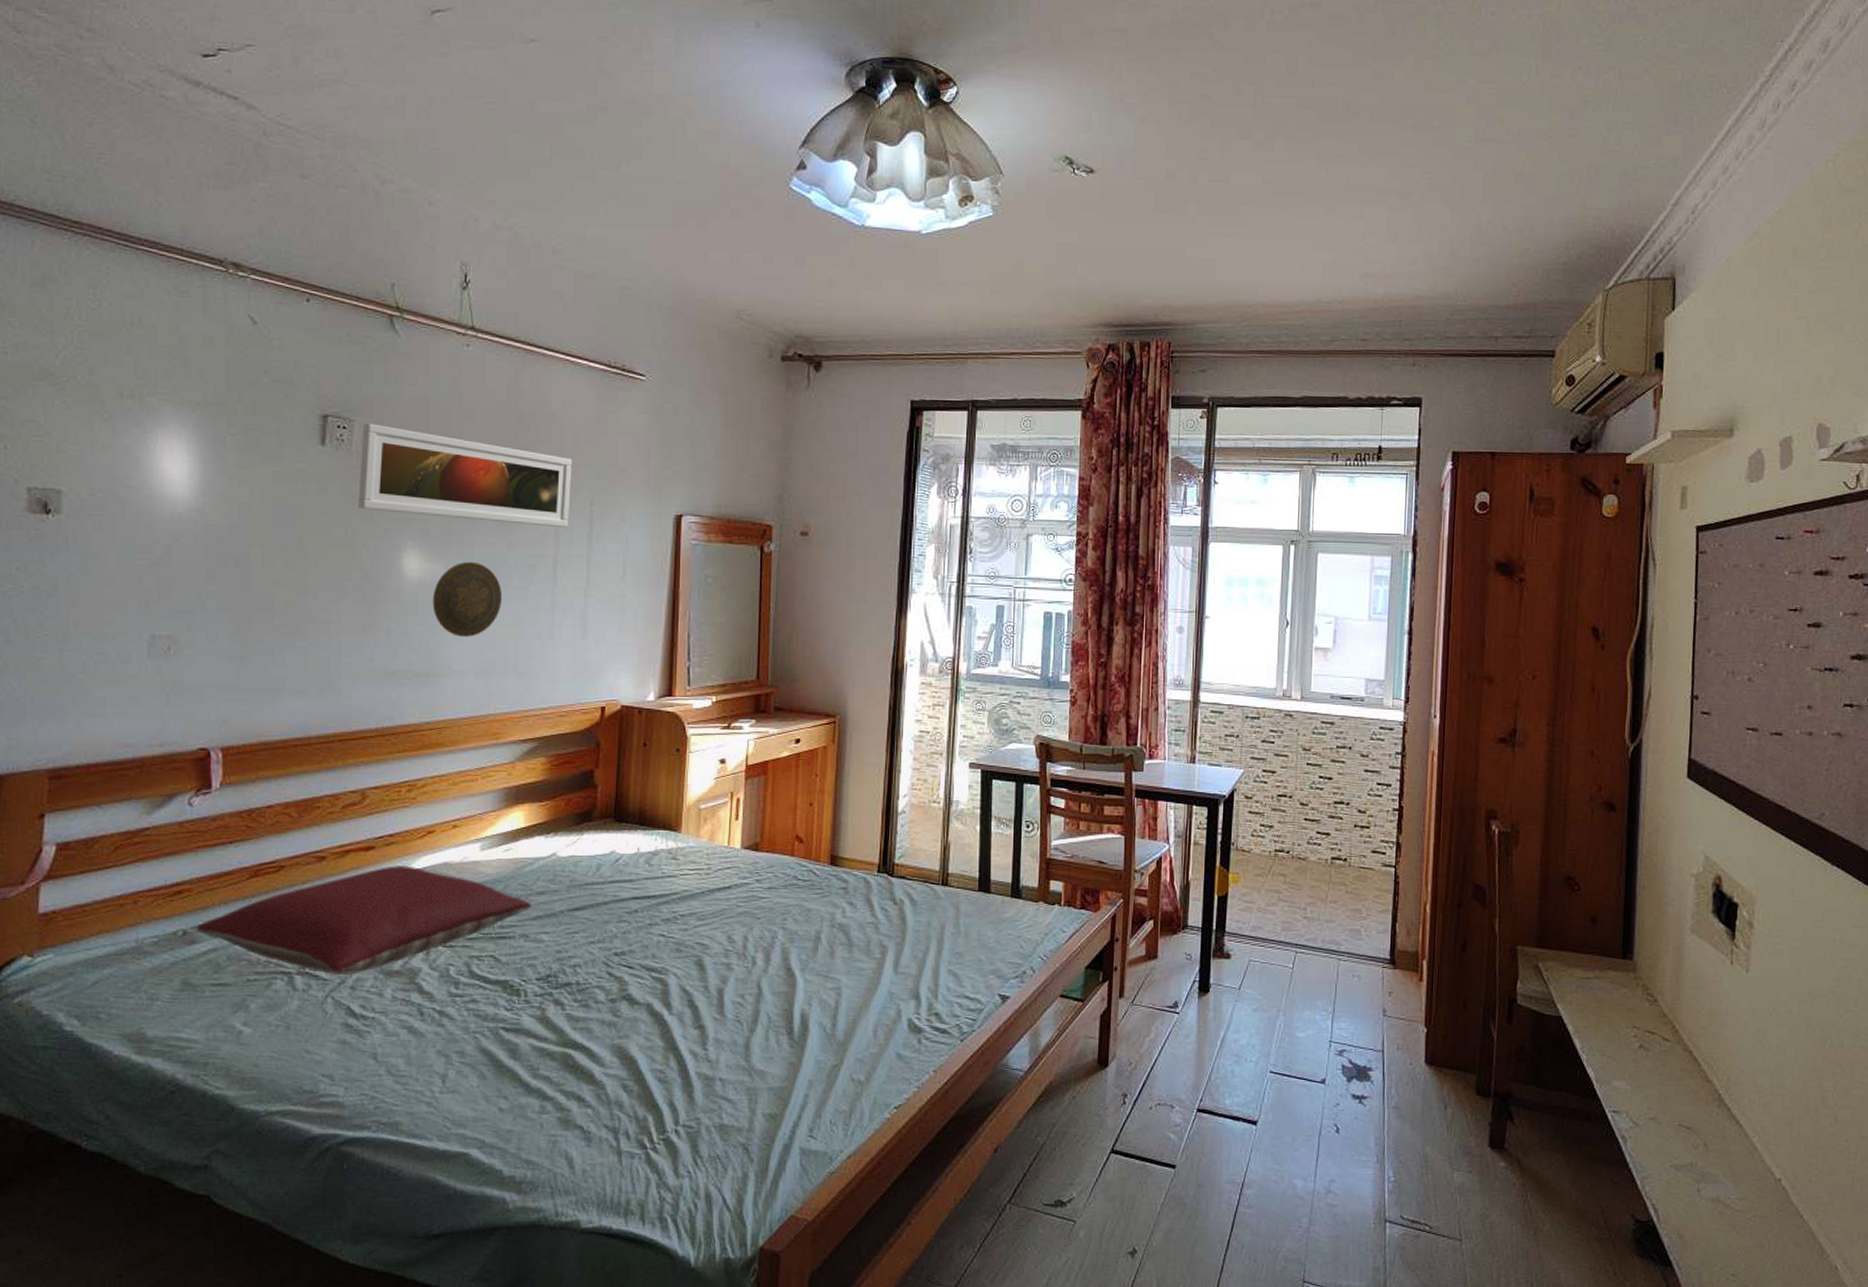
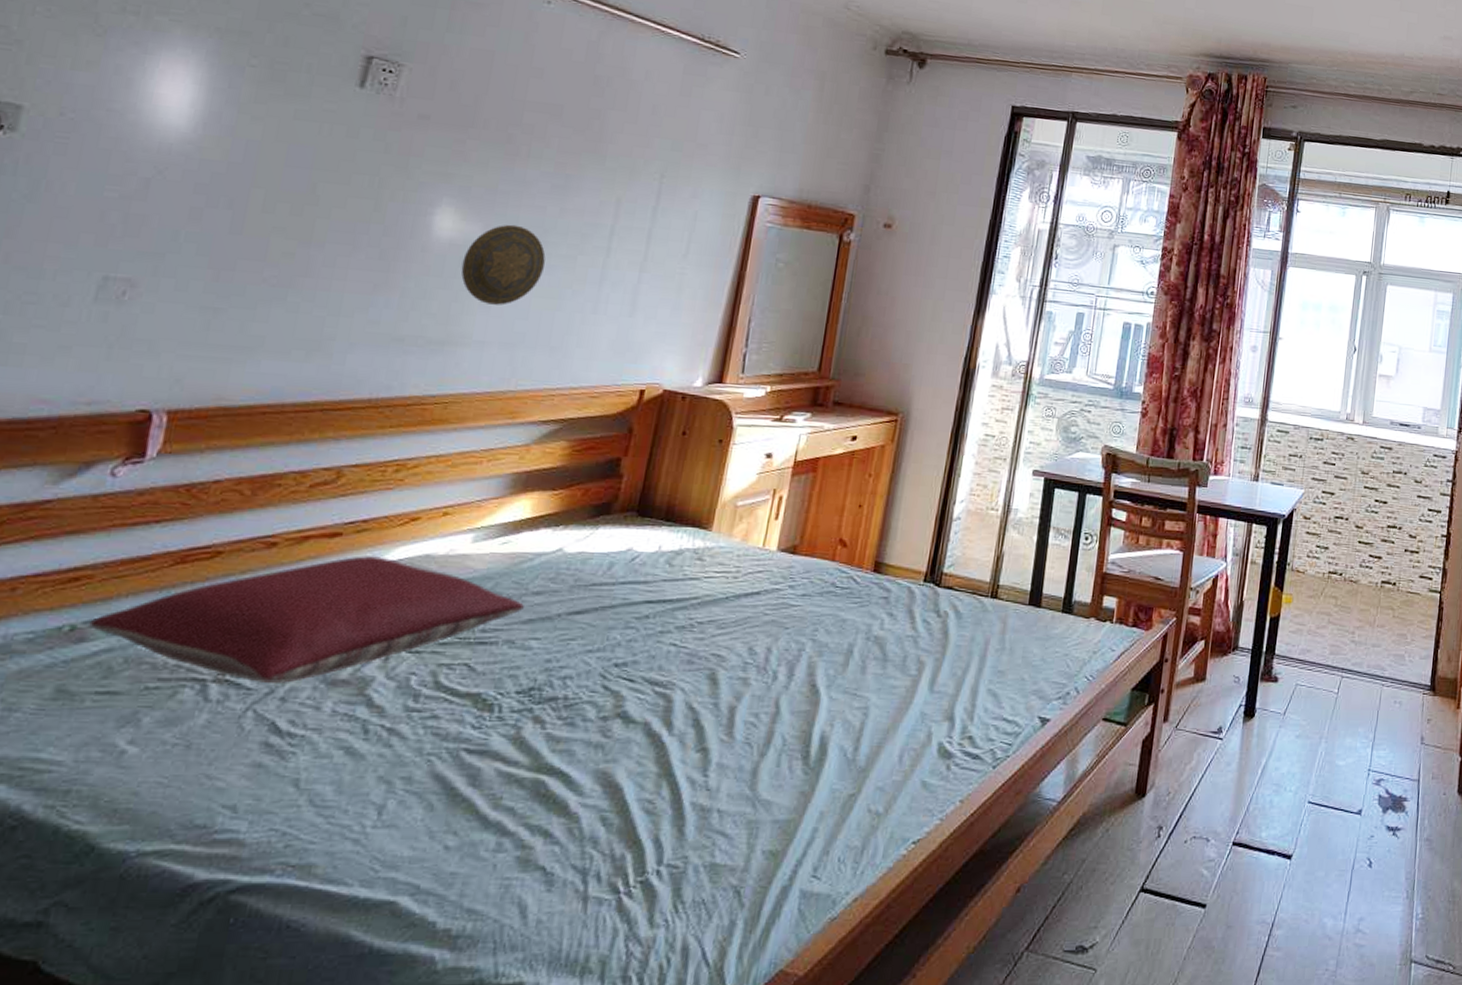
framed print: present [358,423,572,528] -> none [391,69,647,199]

